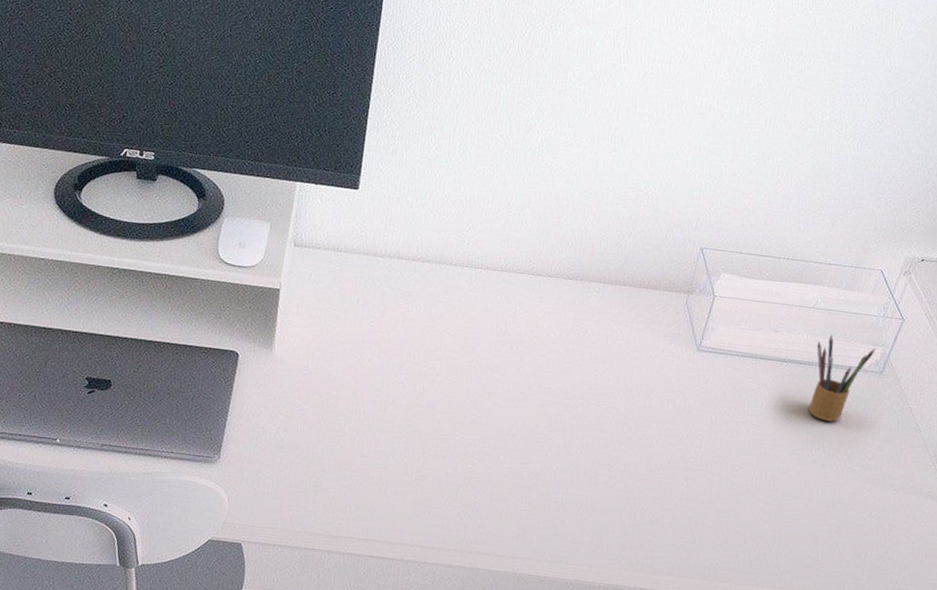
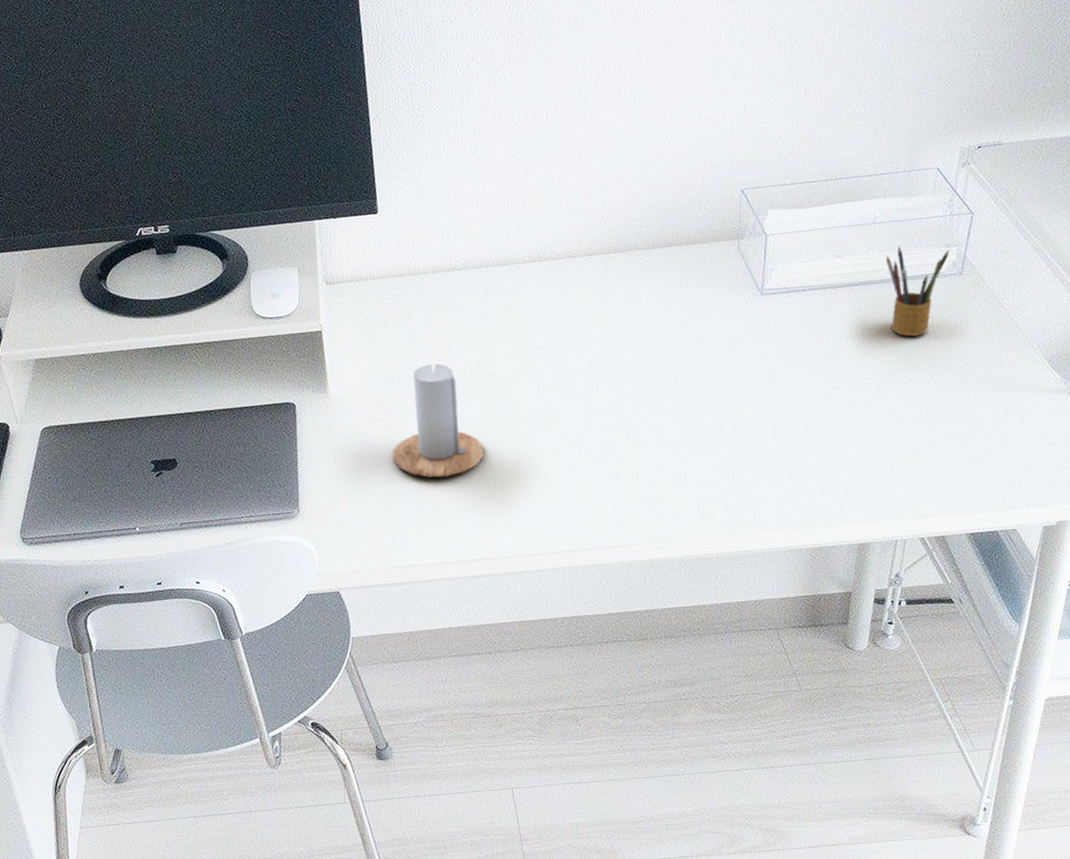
candle: none [320,321,410,456] -> present [392,338,484,478]

